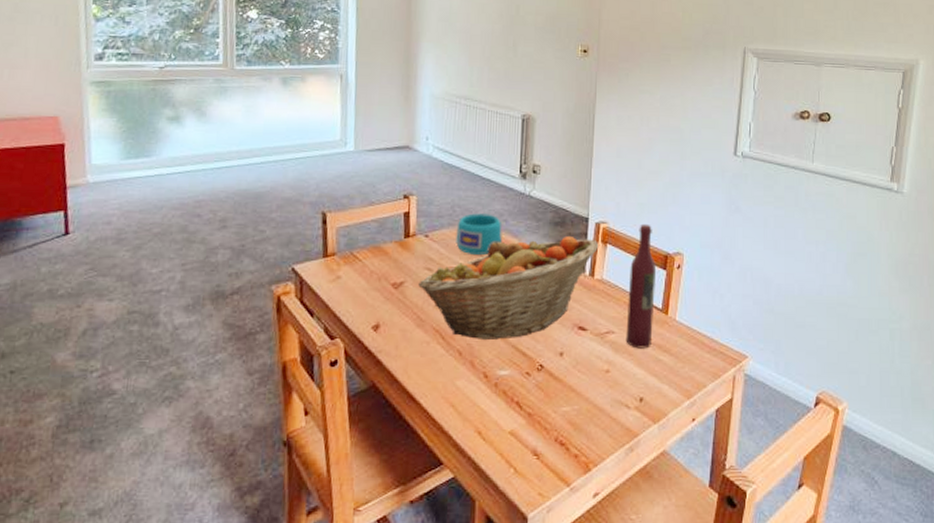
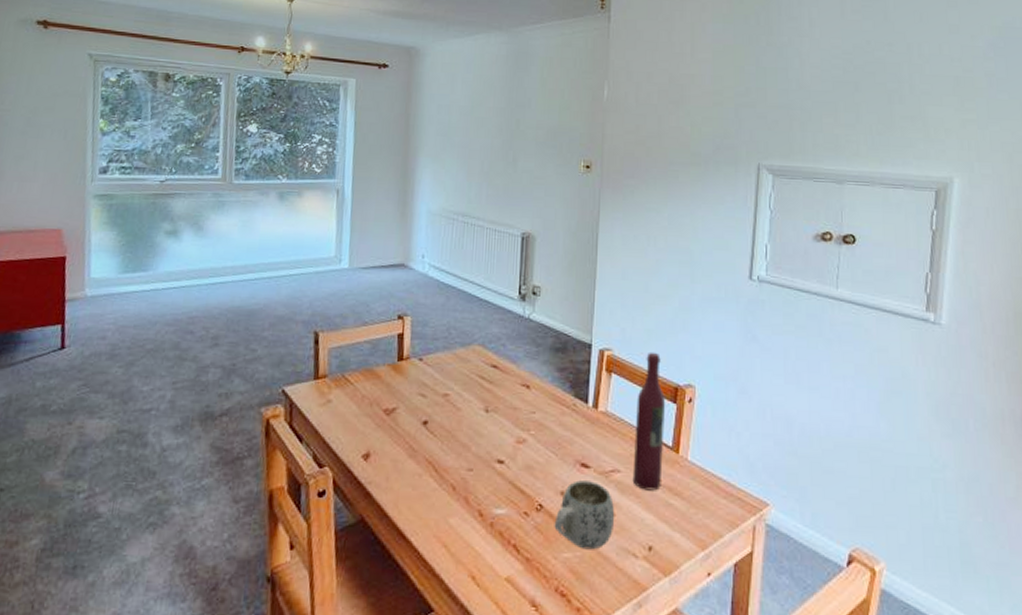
fruit basket: present [418,235,599,340] -> none [411,363,603,474]
cup: present [456,213,502,256] -> none [451,336,500,382]
mug: none [554,342,610,403] -> present [554,480,615,550]

